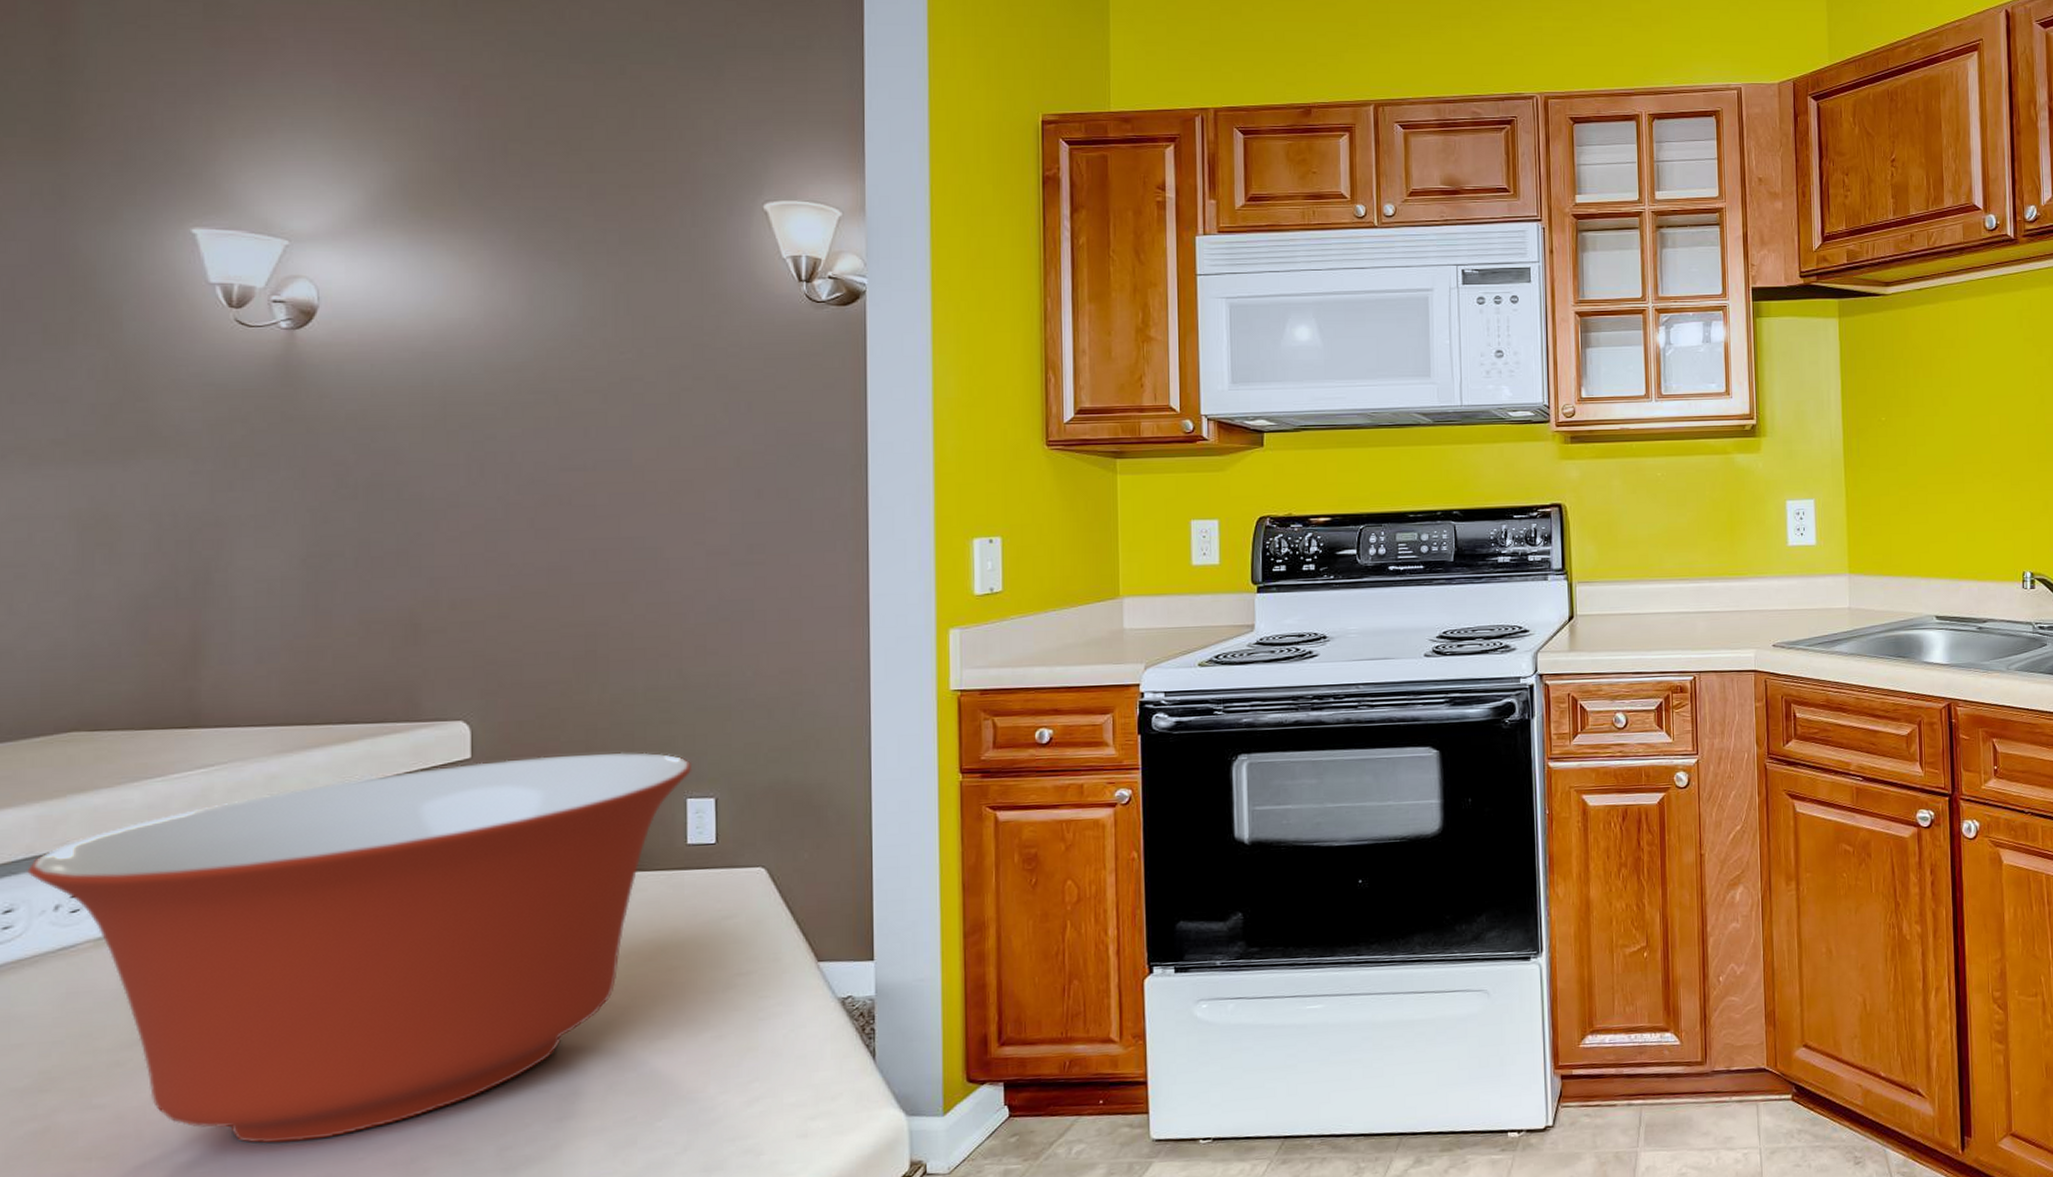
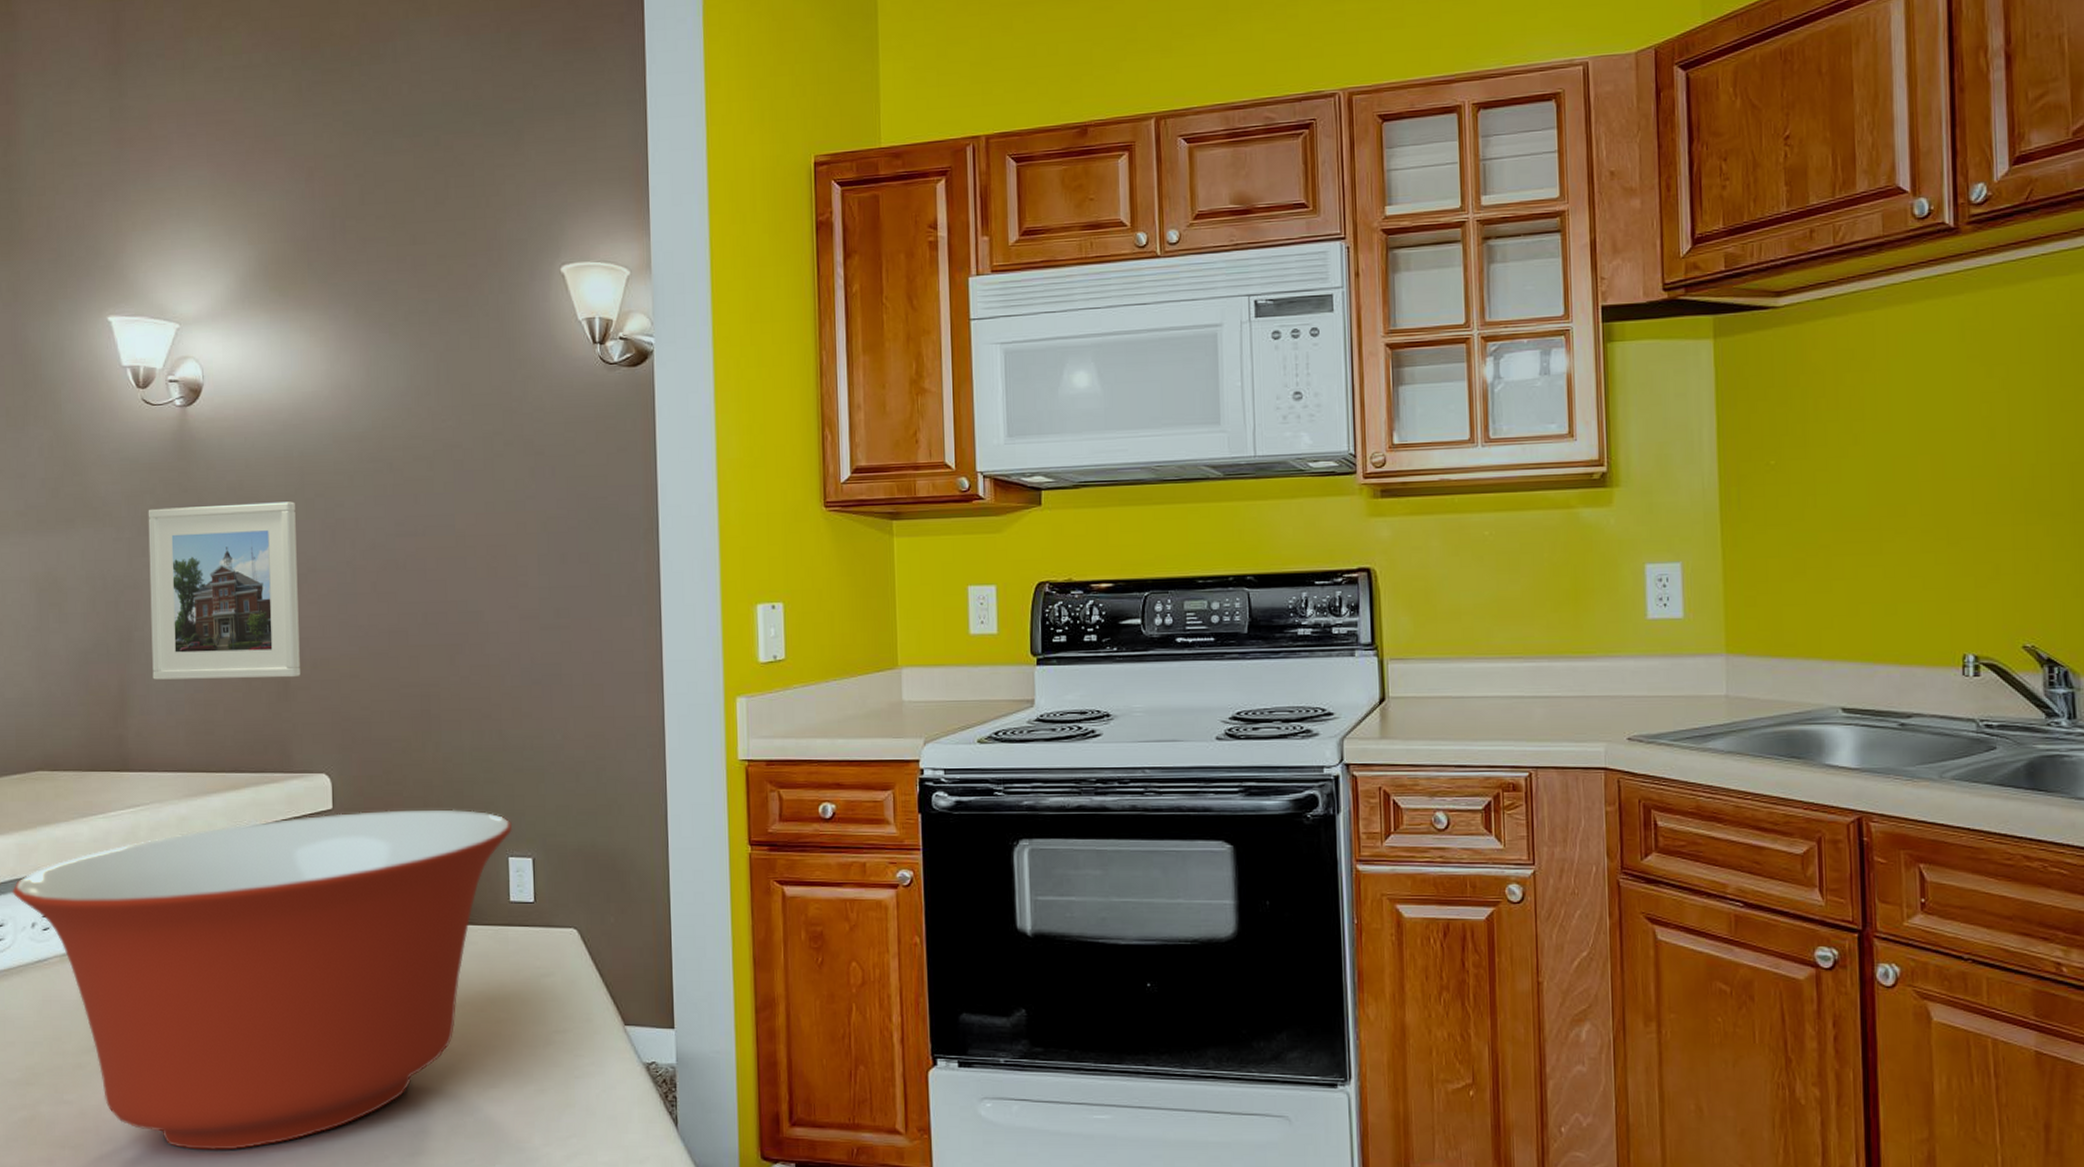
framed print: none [238,433,435,626] -> present [148,501,300,680]

